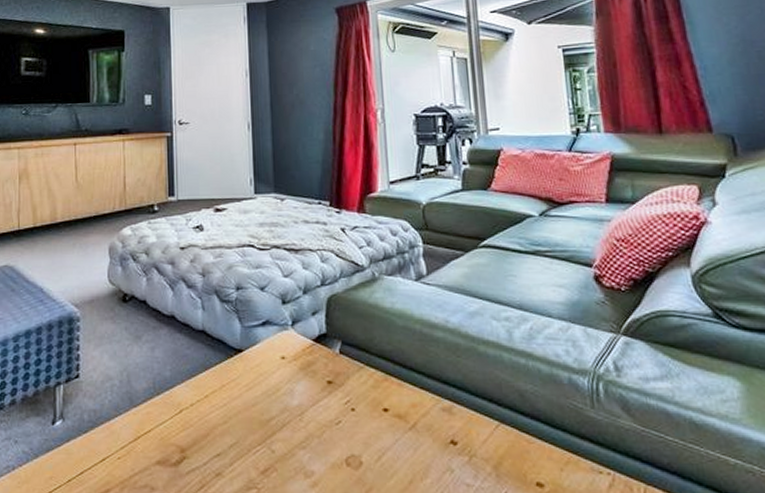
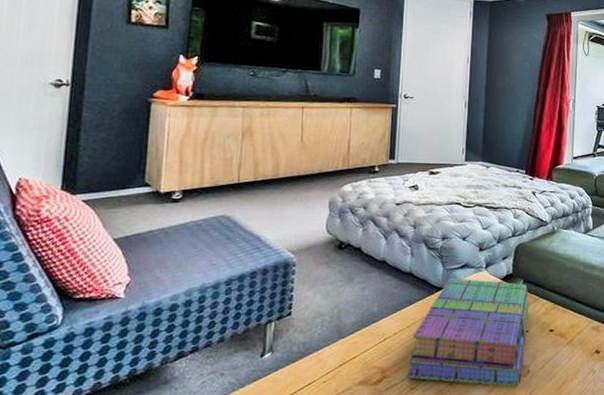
books: none [209,338,354,484] -> present [406,278,529,387]

